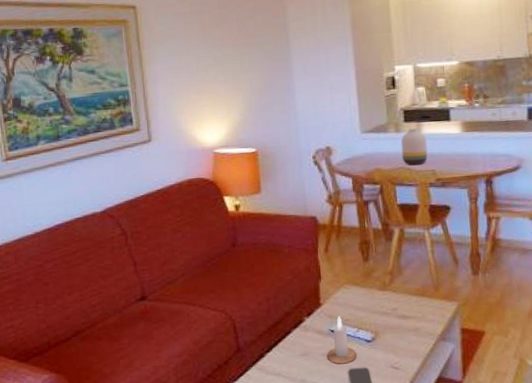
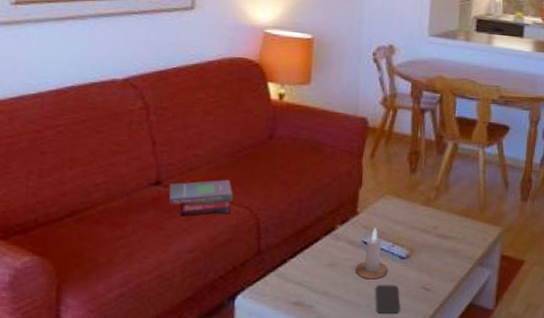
books: none [153,287,210,326] -> present [169,179,234,218]
vase: present [401,128,428,165] -> none [467,39,496,79]

